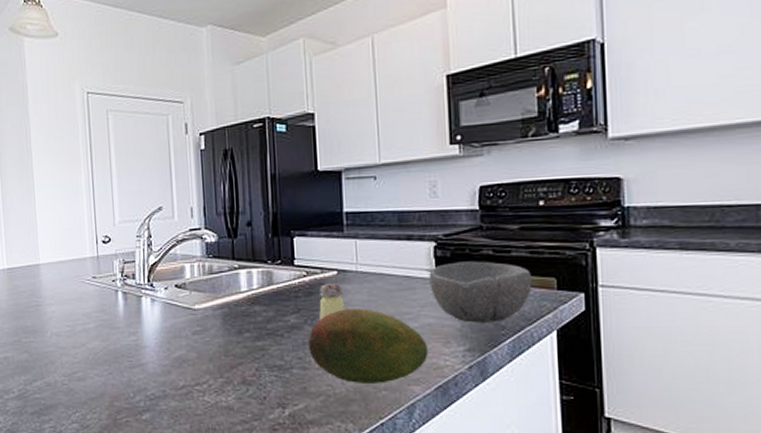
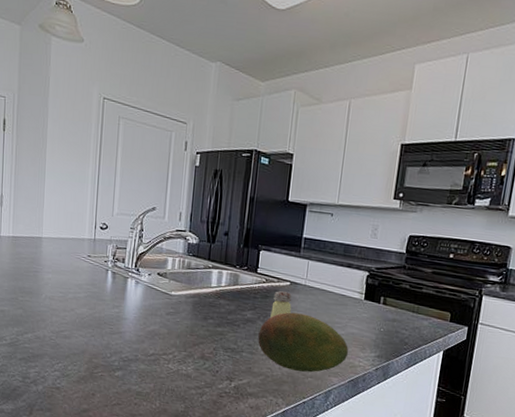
bowl: present [429,261,532,323] -> none [358,290,434,339]

